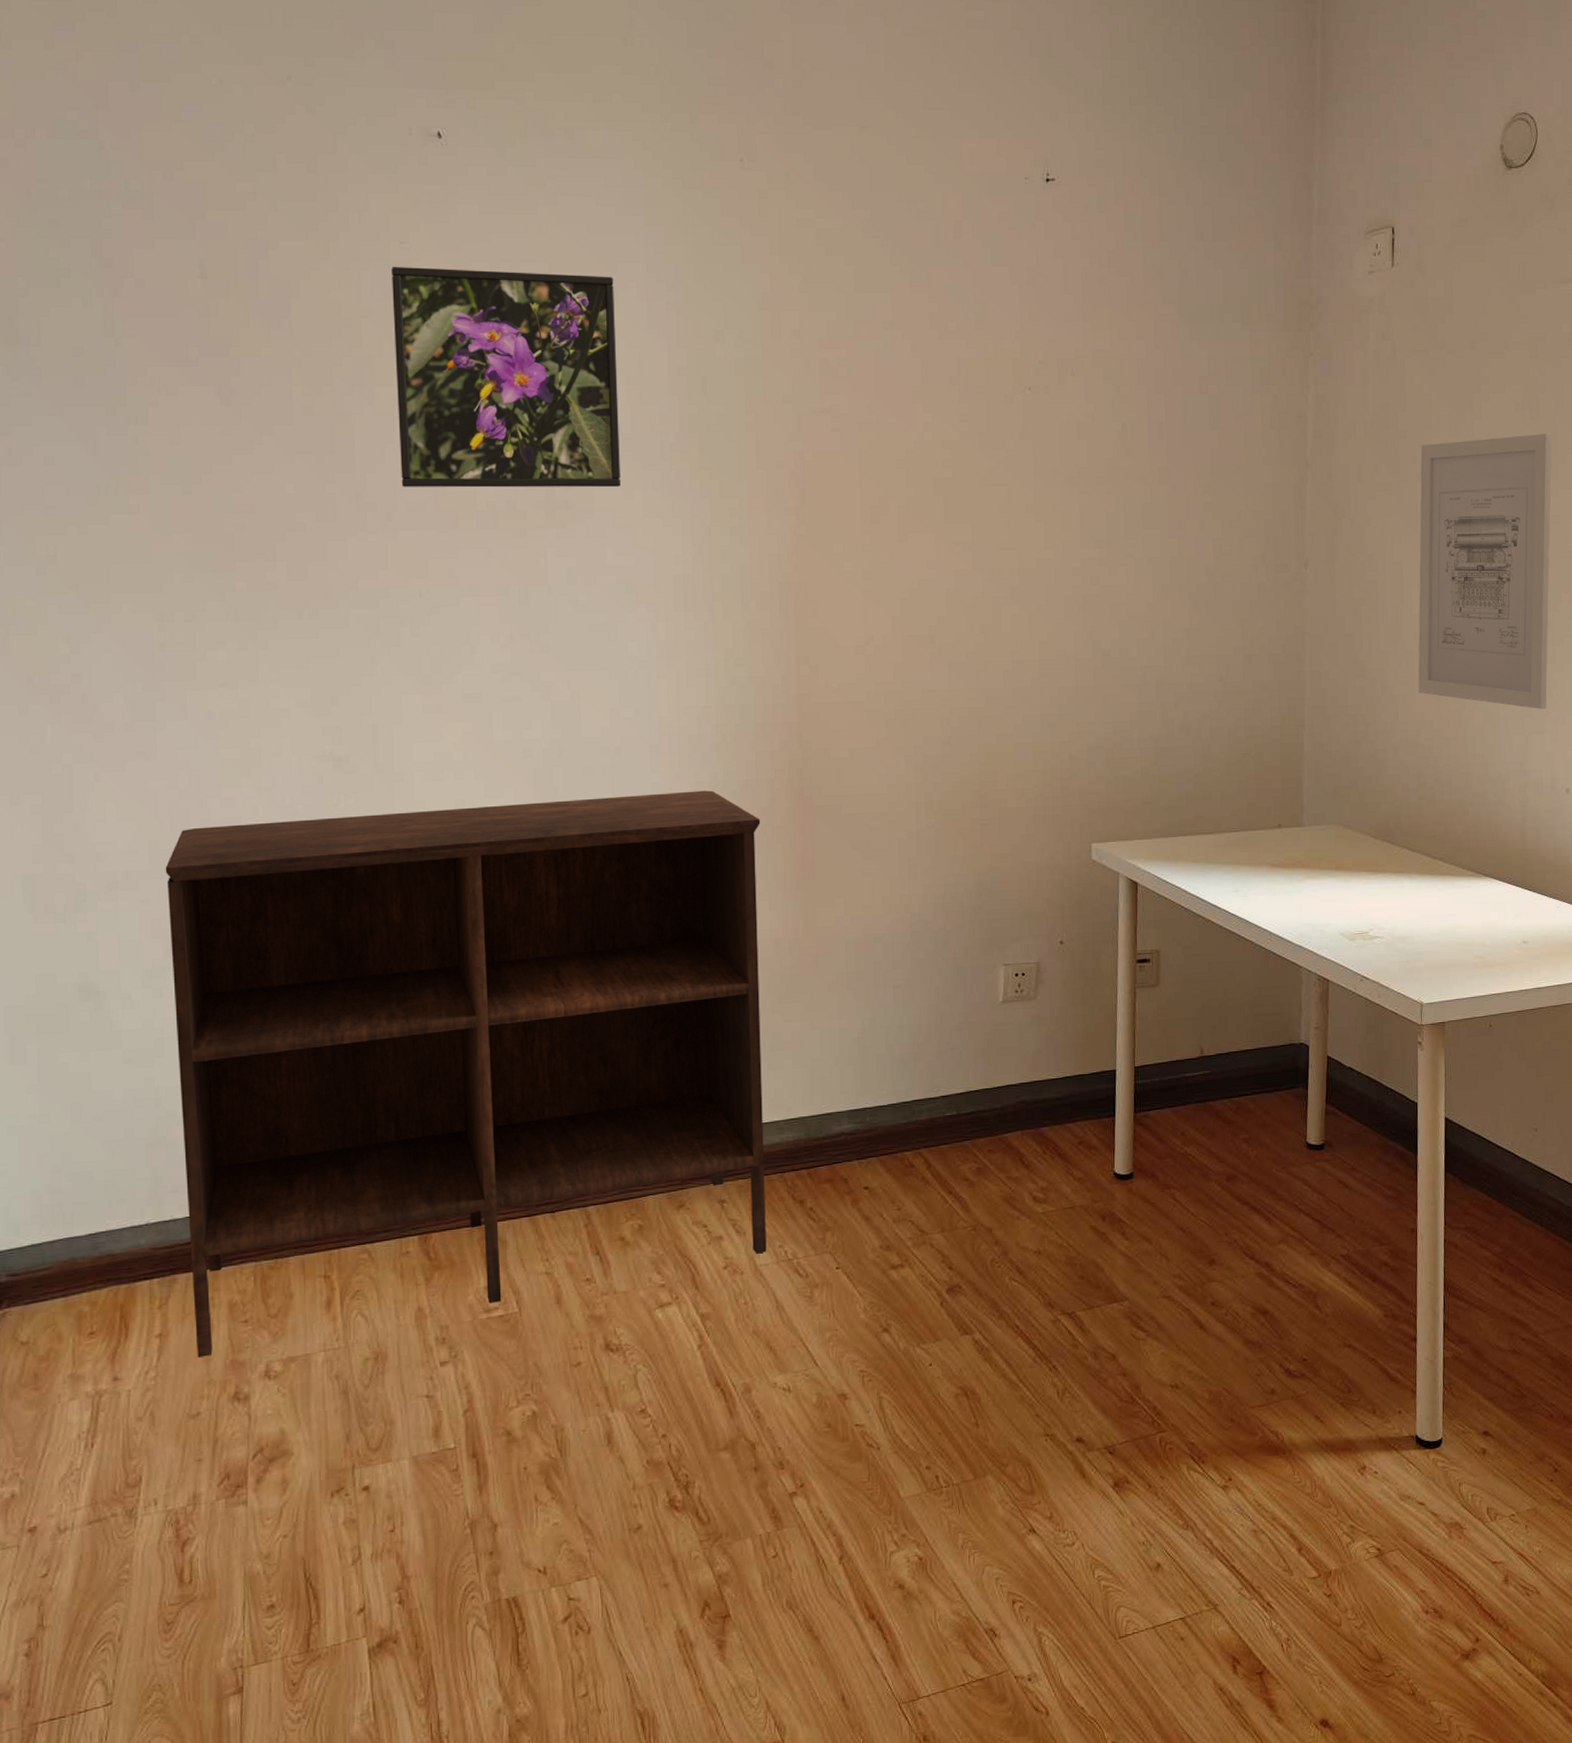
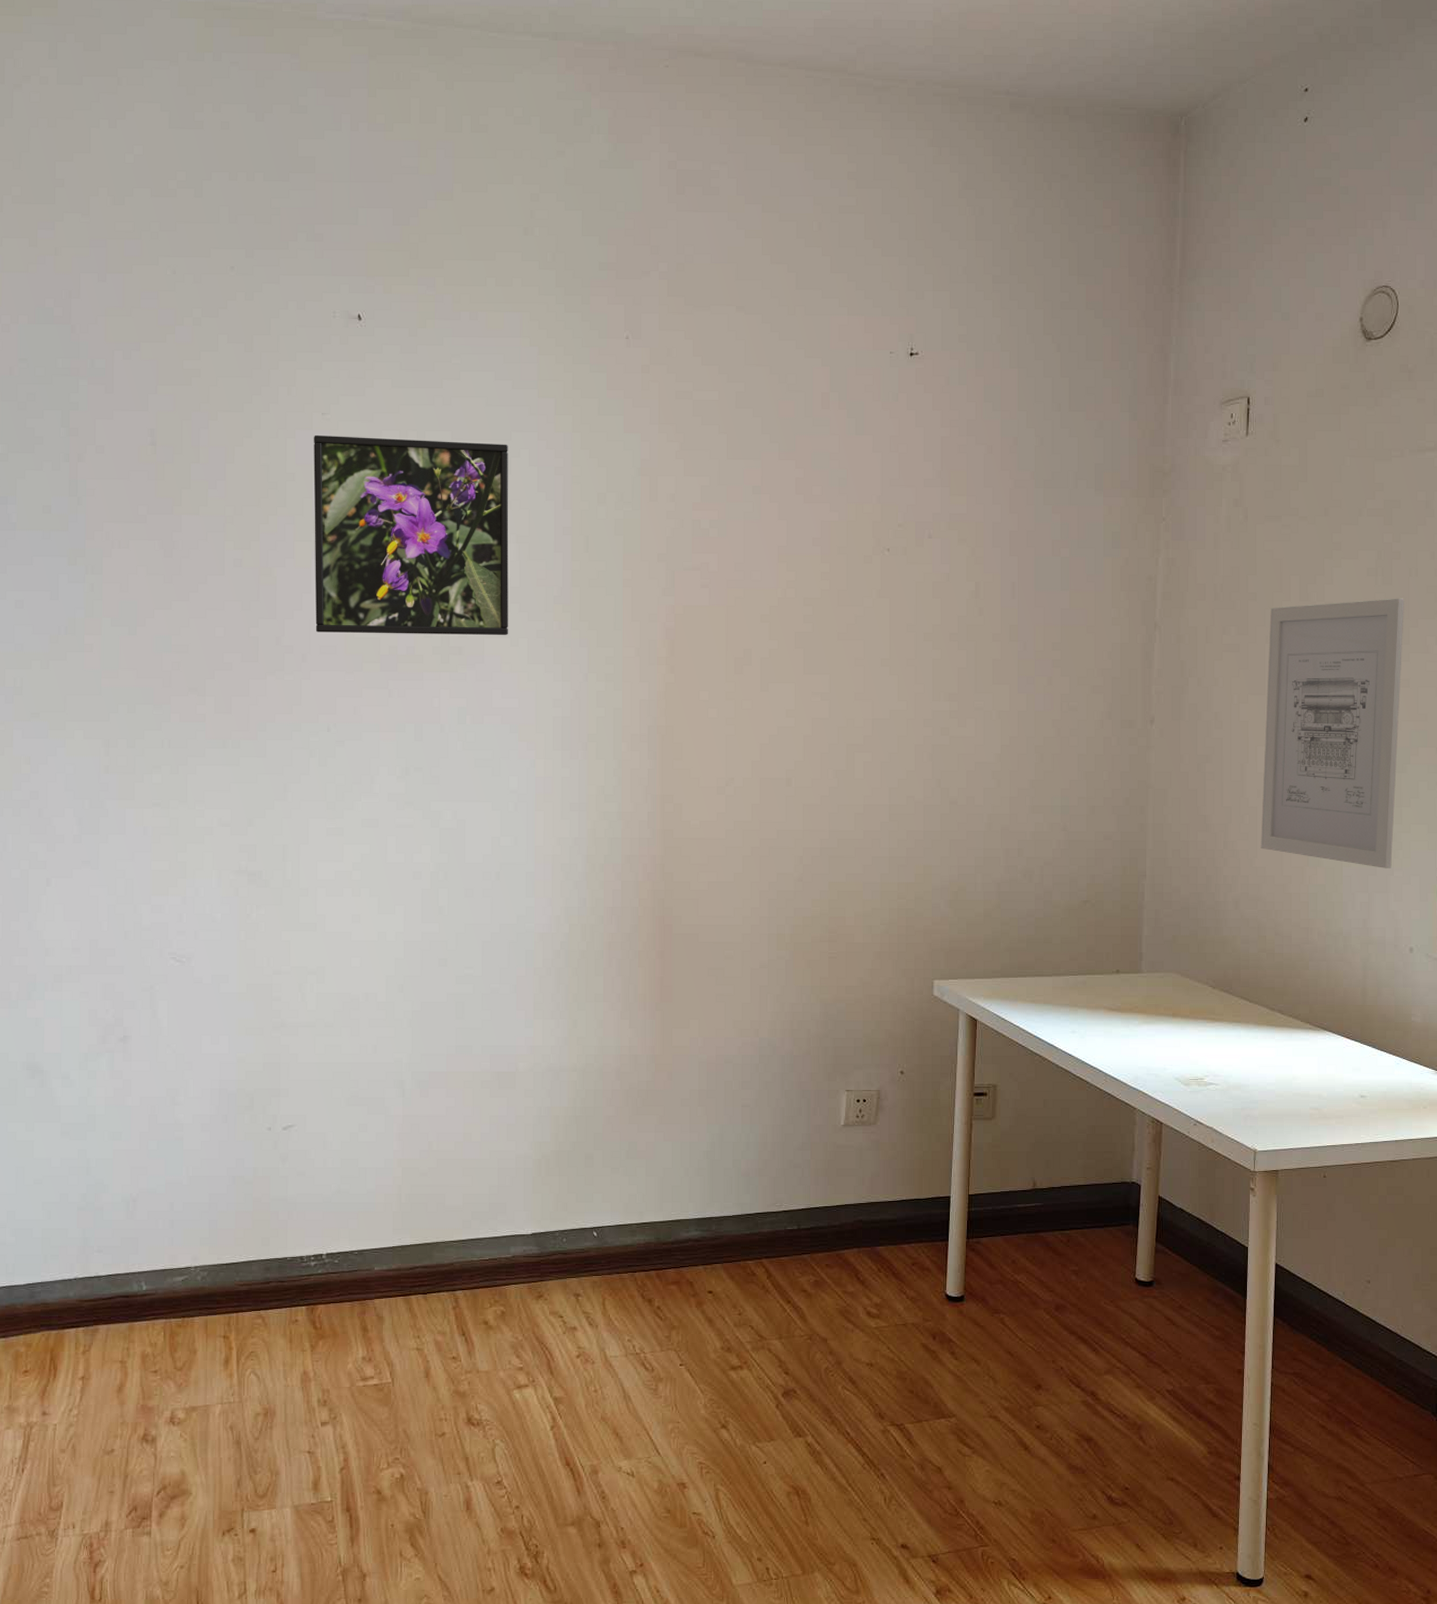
shelving unit: present [165,790,767,1357] -> none [102,915,624,1400]

